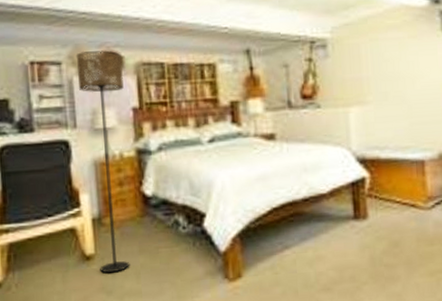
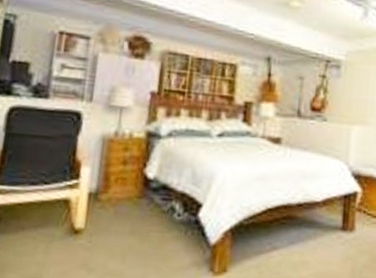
floor lamp: present [76,50,130,273] -> none [86,31,151,251]

